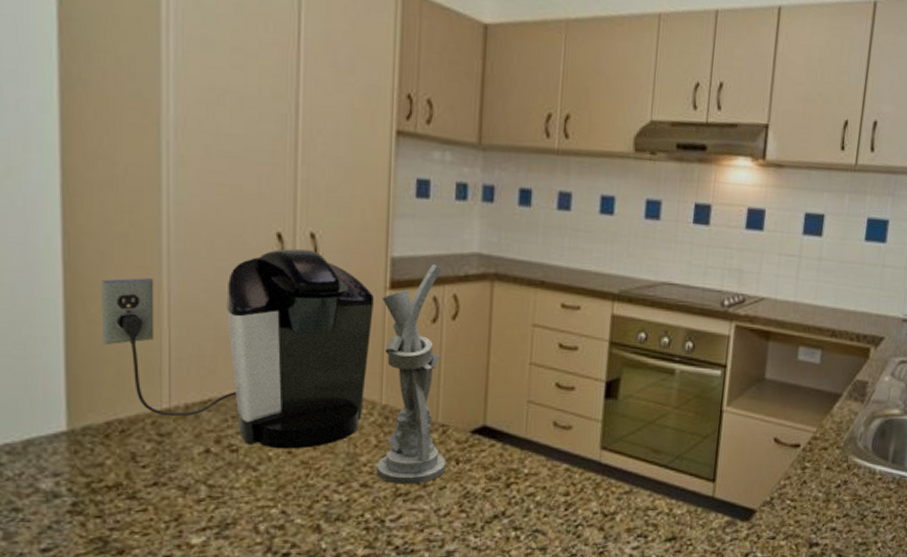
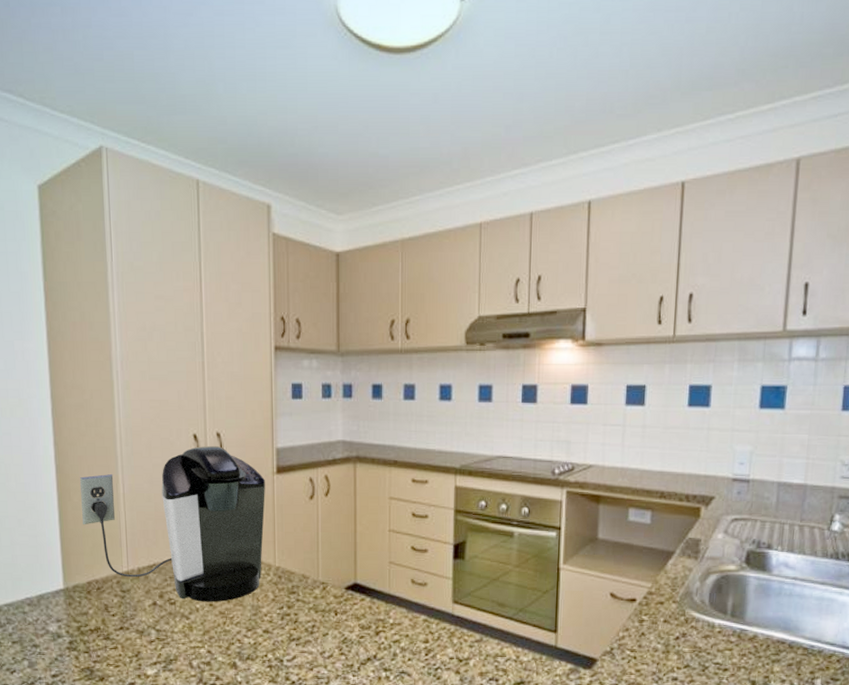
utensil holder: present [377,263,446,484] -> none [271,451,327,631]

